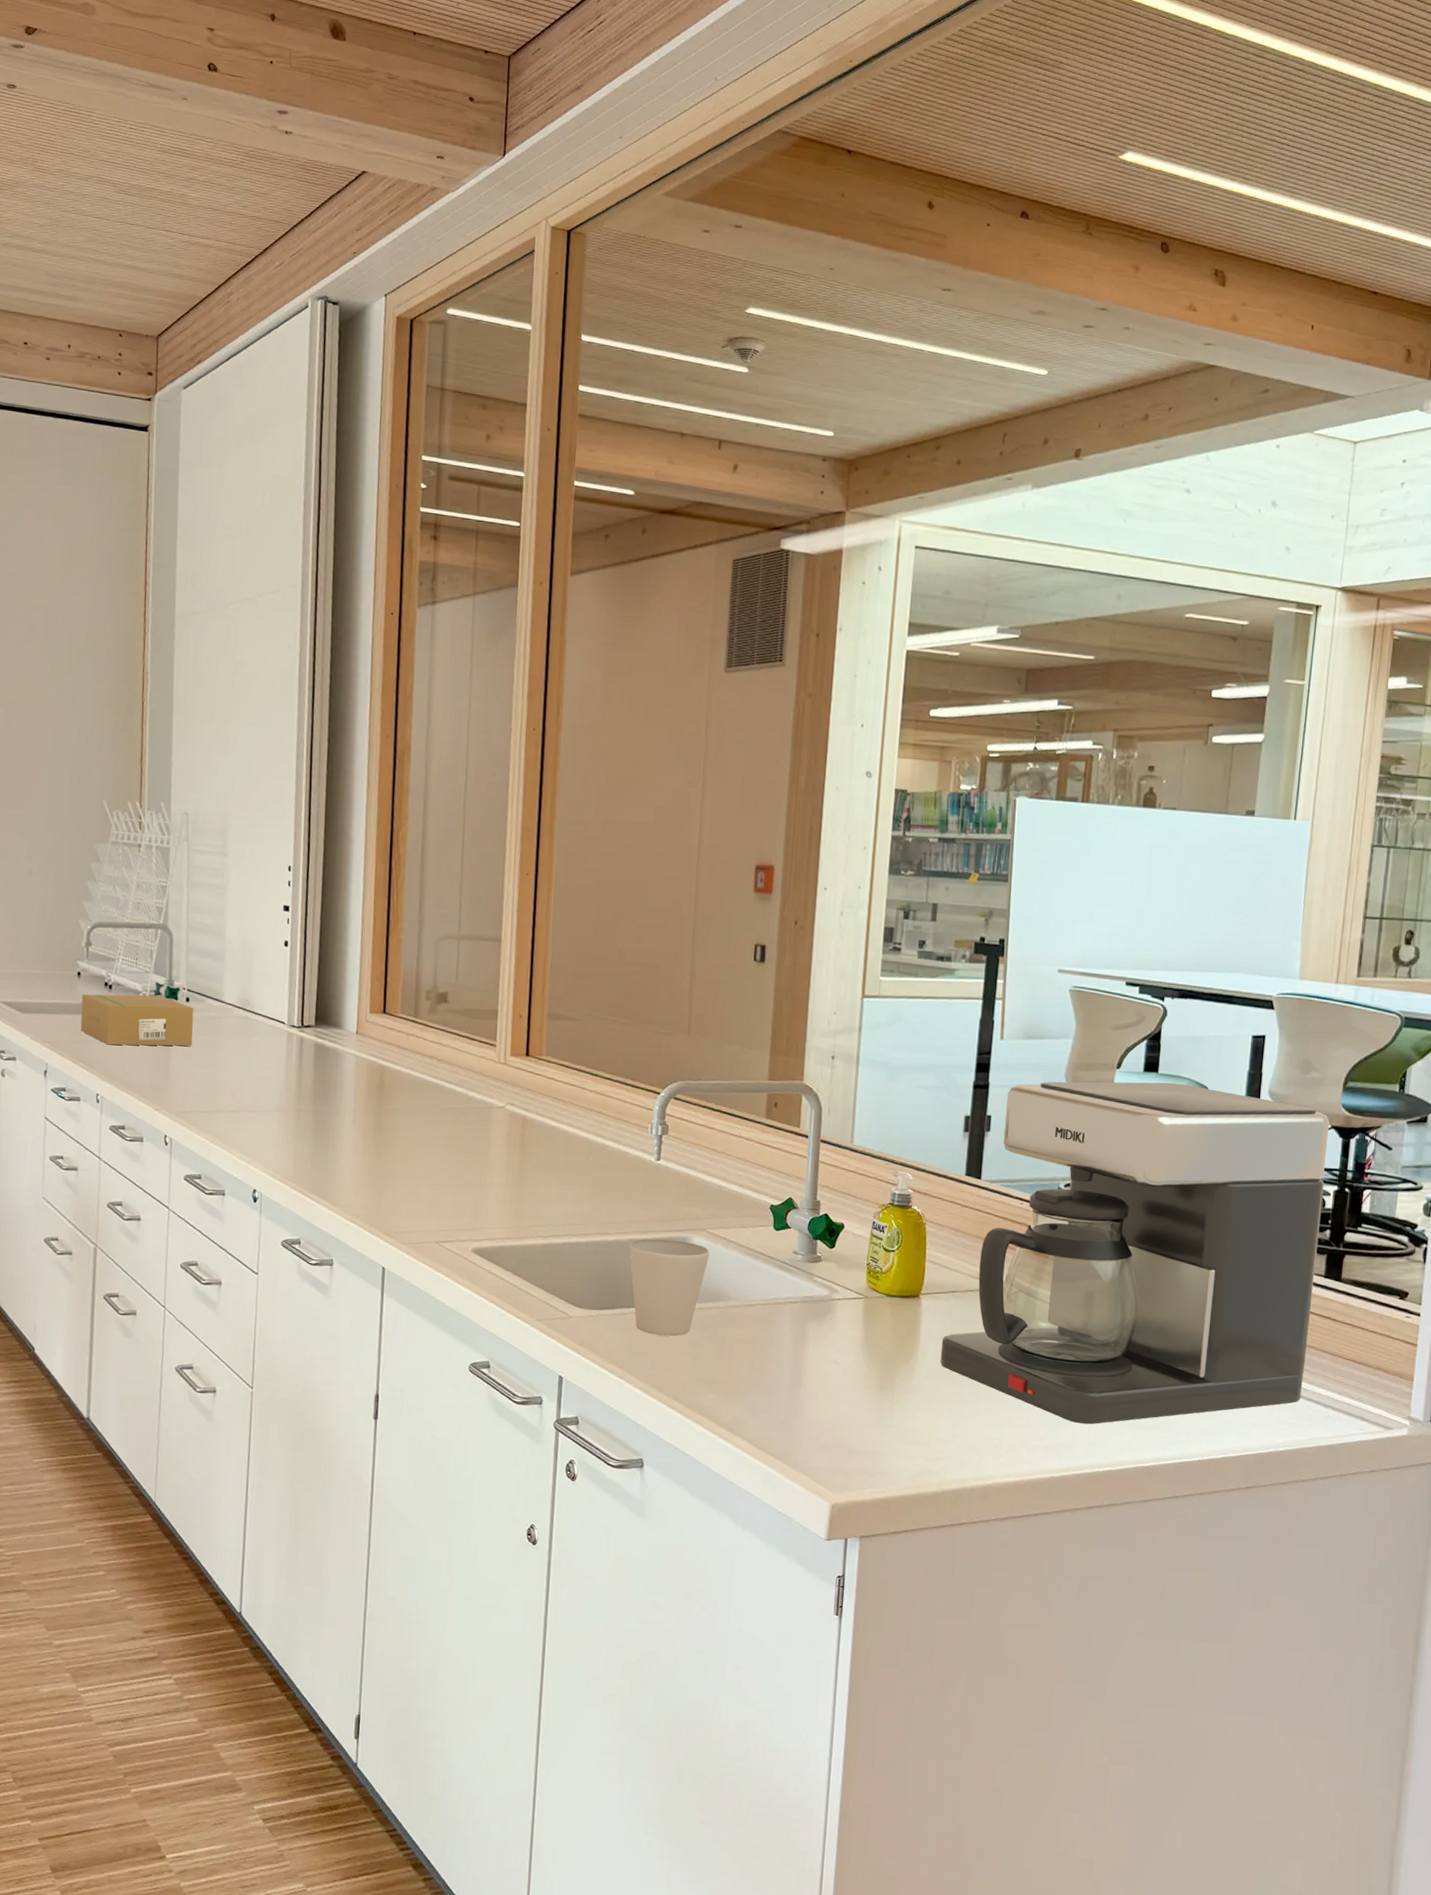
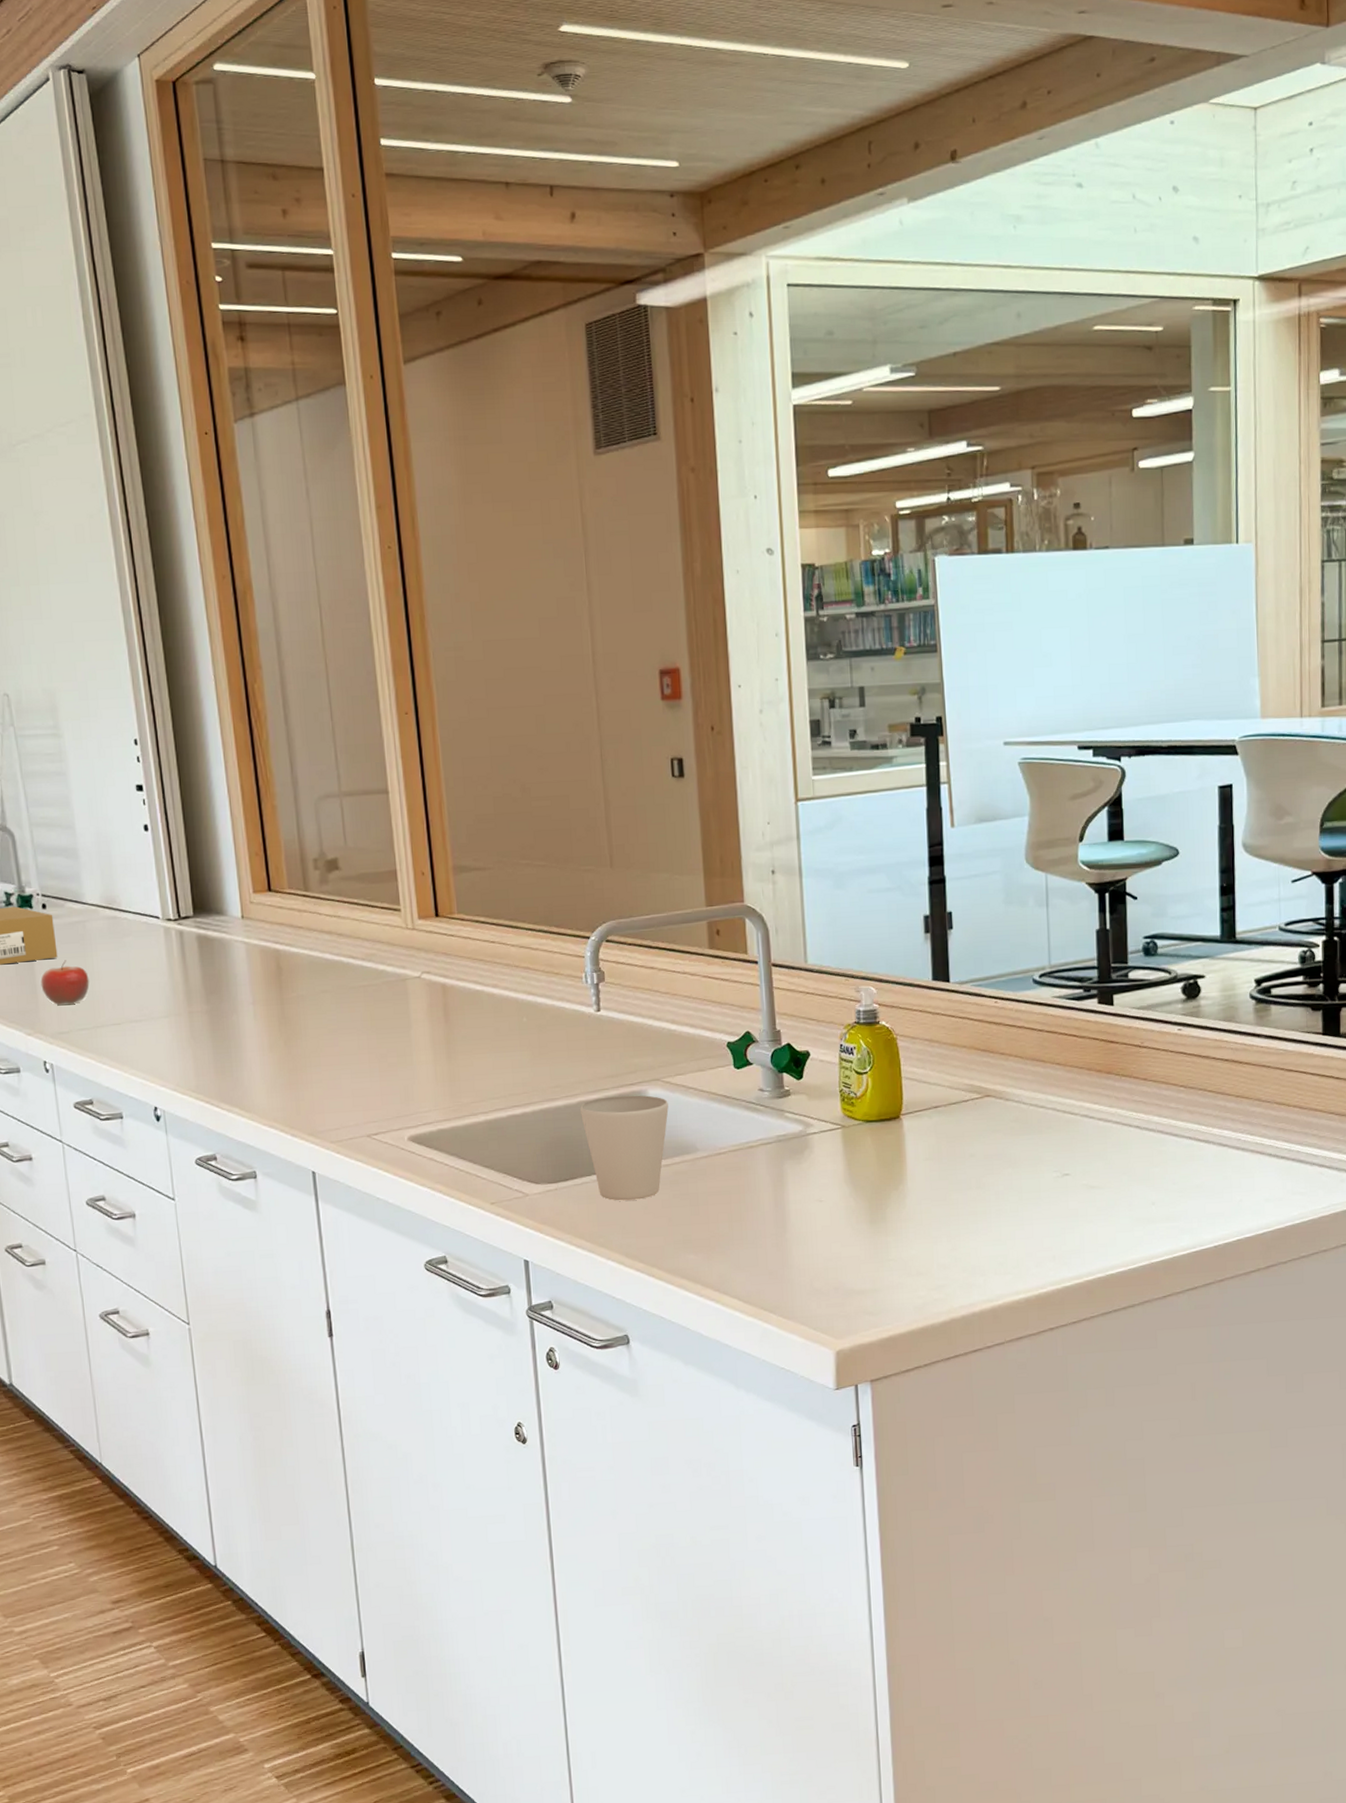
fruit: none [173,1049,216,1088] -> present [40,960,90,1005]
coffee maker: present [940,1081,1330,1425] -> none [930,848,1313,1227]

